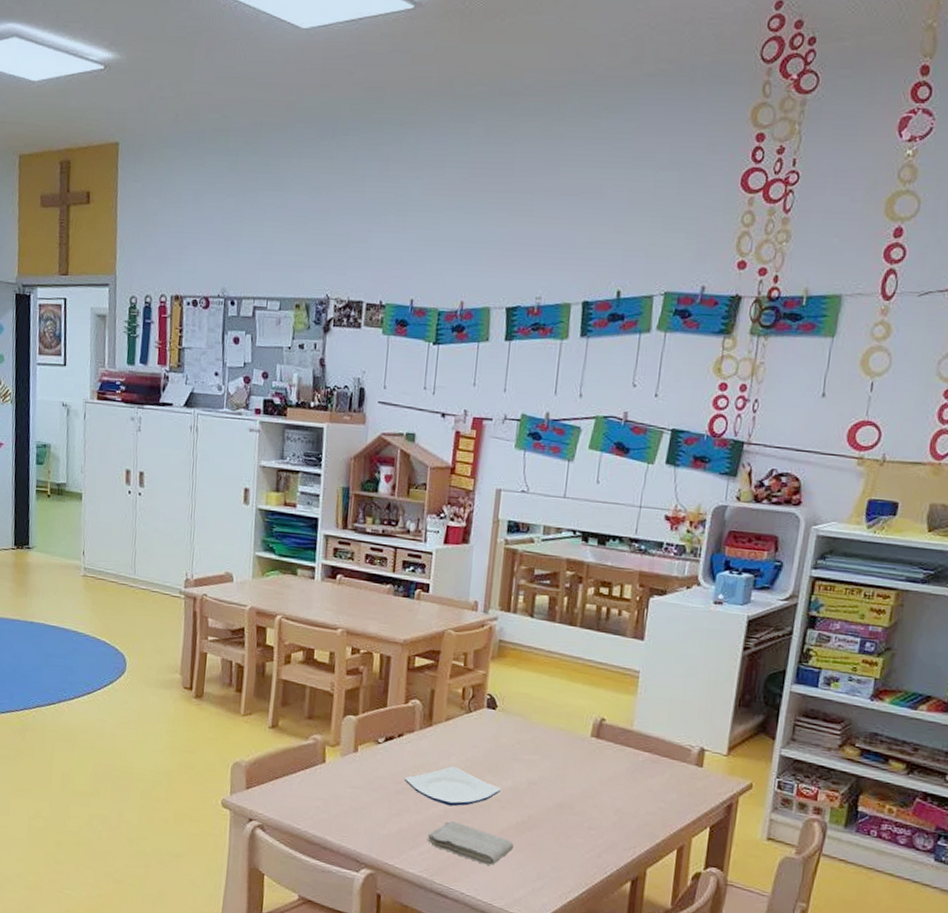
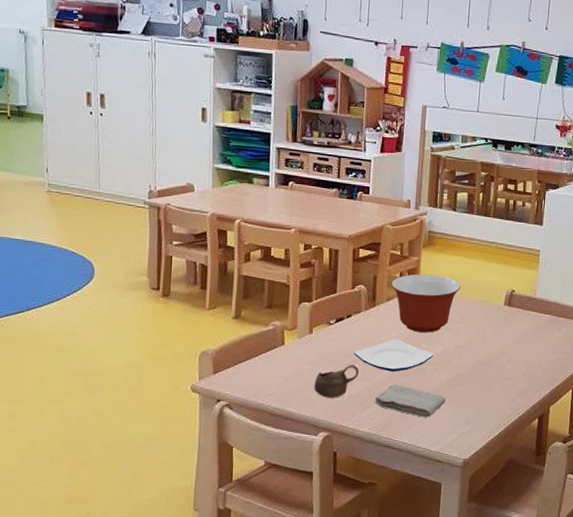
cup: none [357,792,411,831] -> present [314,365,360,398]
mixing bowl: none [451,691,536,763] -> present [391,274,461,333]

